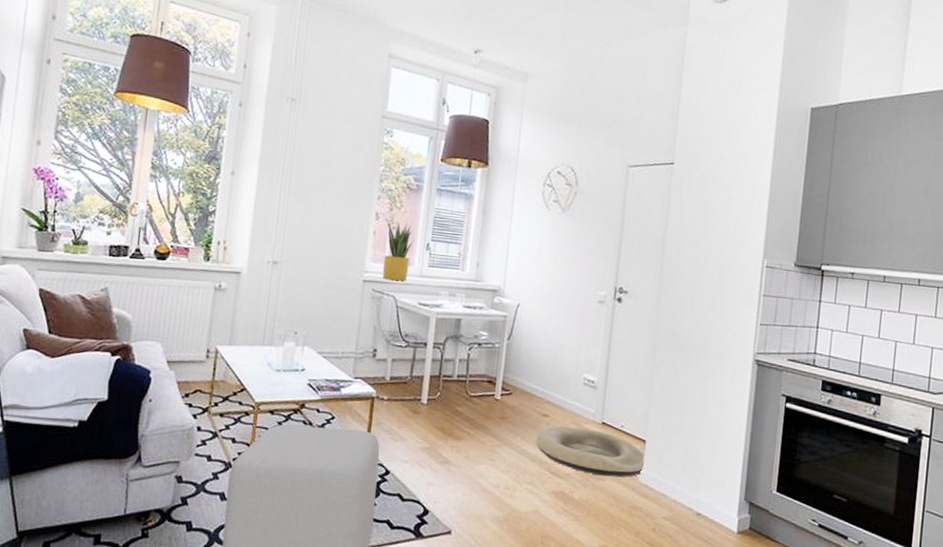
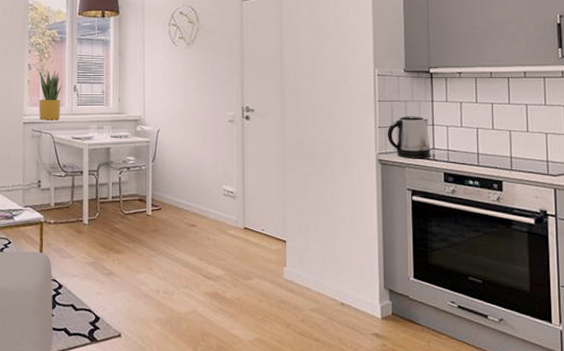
dog bed: present [536,425,646,477] -> none [187,234,288,276]
kettle: none [767,314,813,364] -> present [387,115,431,159]

